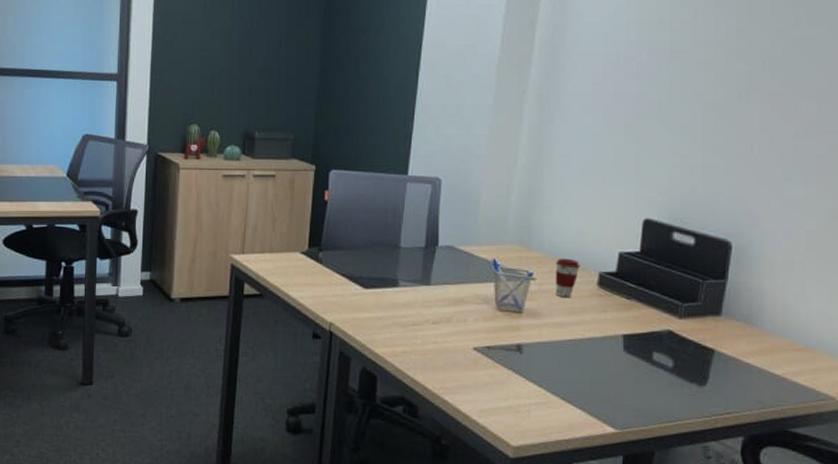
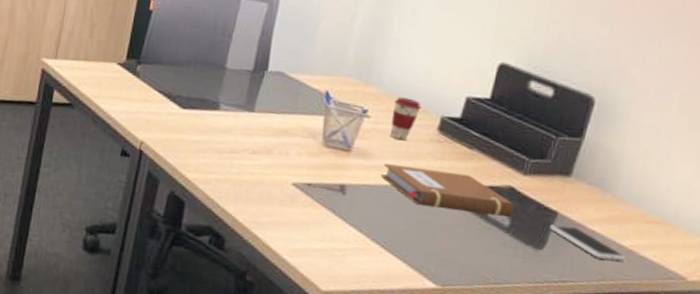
notebook: none [552,321,676,359] -> present [380,164,515,217]
smartphone: none [710,360,780,389] -> present [550,224,625,261]

